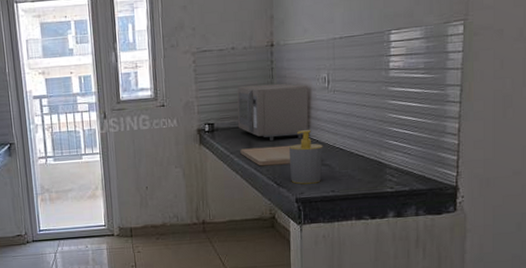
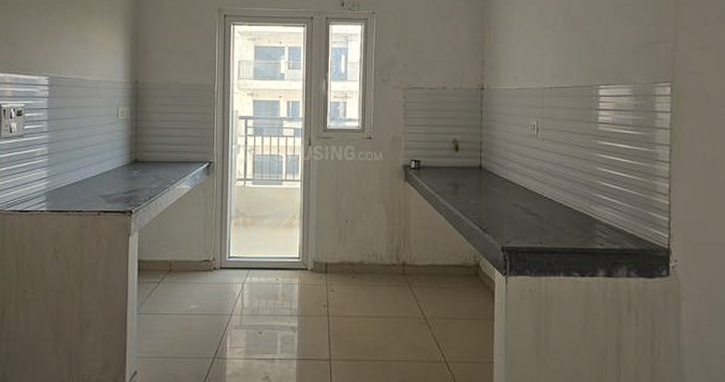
microwave: present [237,83,309,142] -> none [444,126,518,185]
cutting board: present [240,145,291,167] -> none [446,189,498,210]
soap bottle: present [289,130,324,185] -> none [497,176,531,233]

